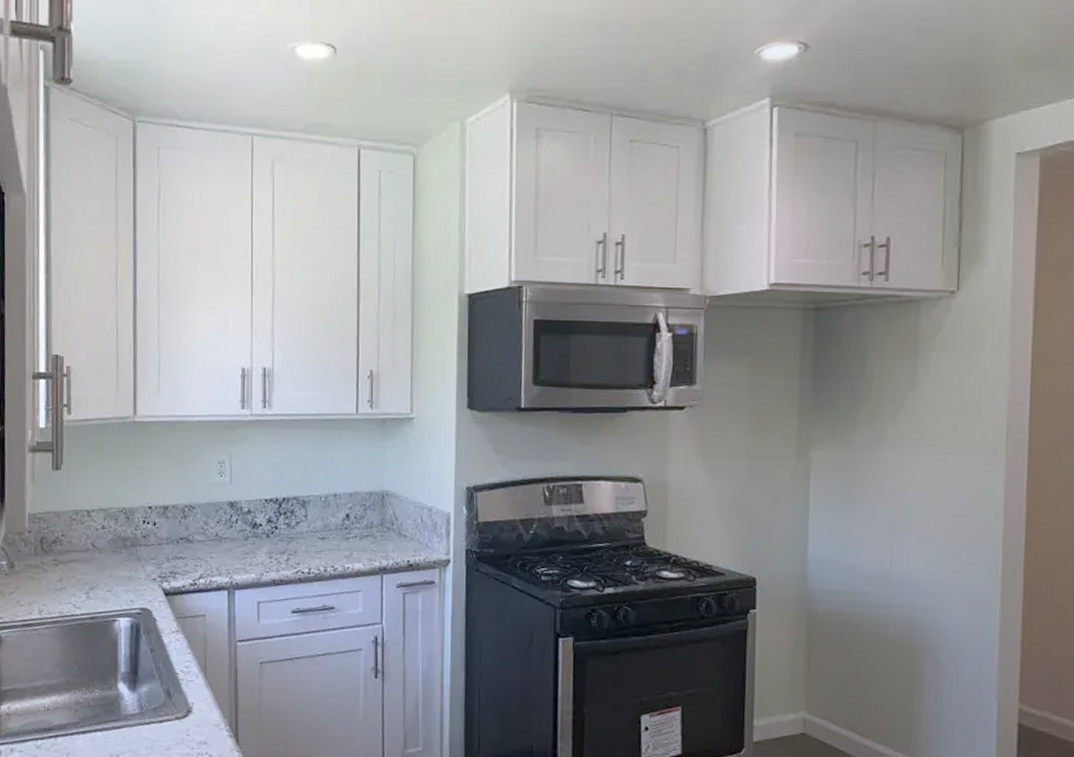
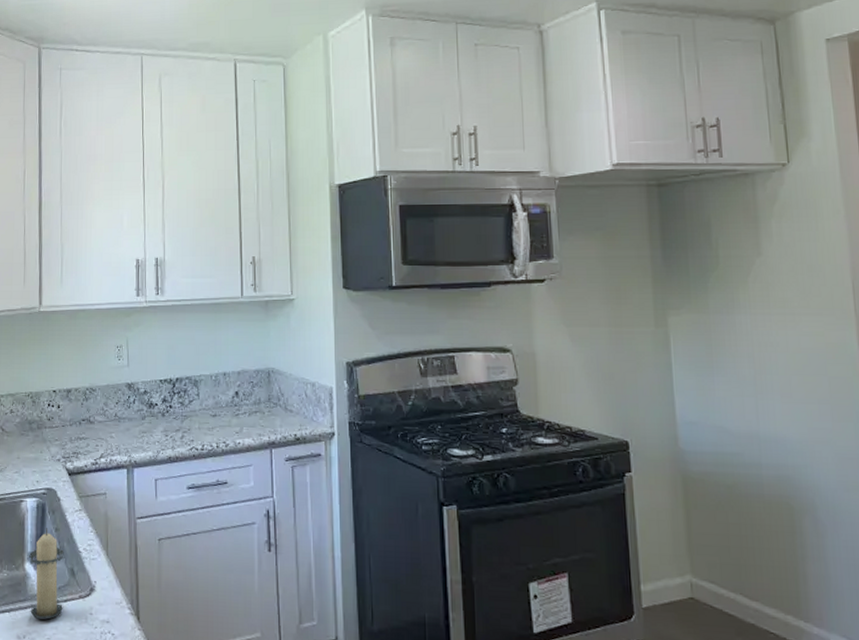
candle: none [123,648,160,740] -> present [29,528,64,620]

